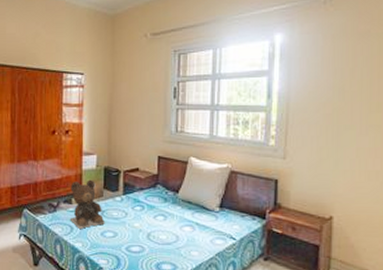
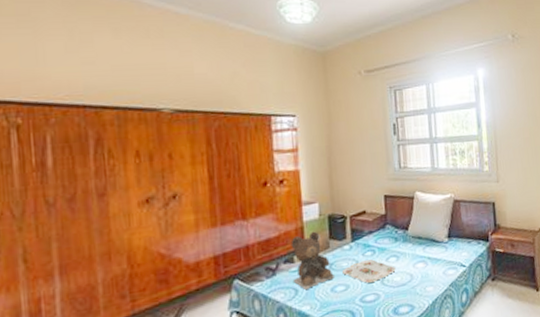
serving tray: none [112,214,162,235] -> present [342,259,396,283]

